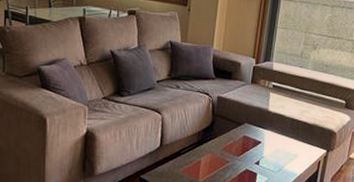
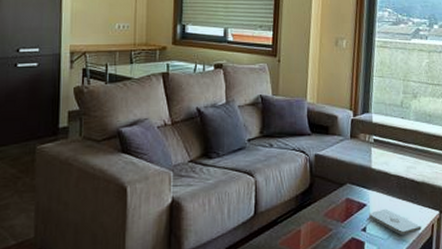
notepad: none [263,146,309,170] -> present [369,208,422,236]

